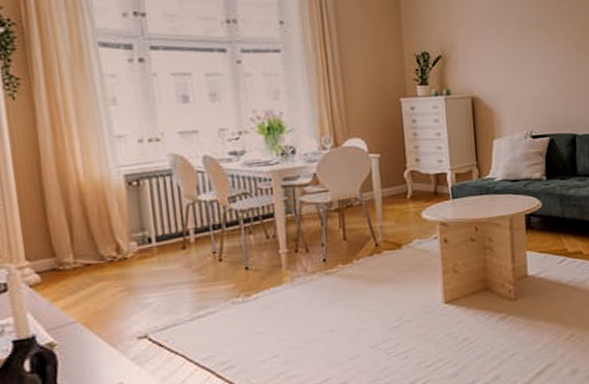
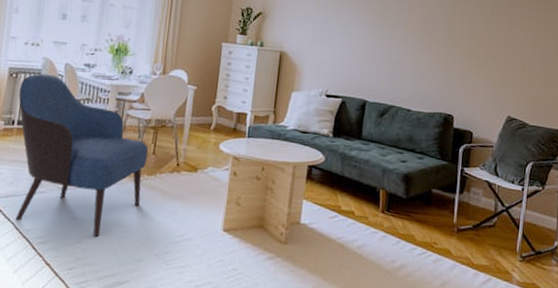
armchair: none [146,173,340,352] -> present [15,73,149,238]

